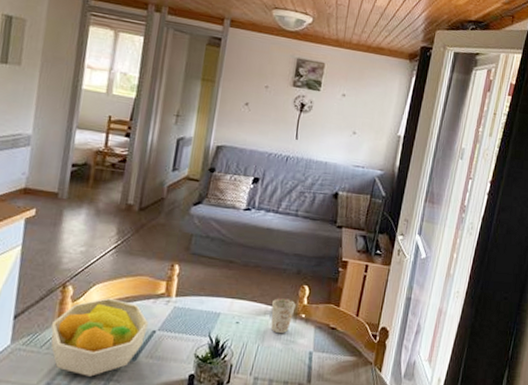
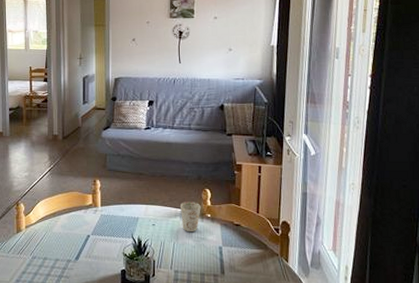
fruit bowl: present [50,298,148,377] -> none [12,211,83,274]

